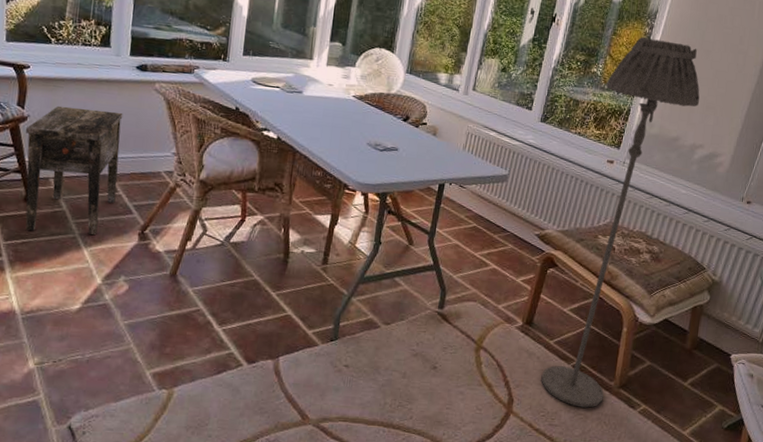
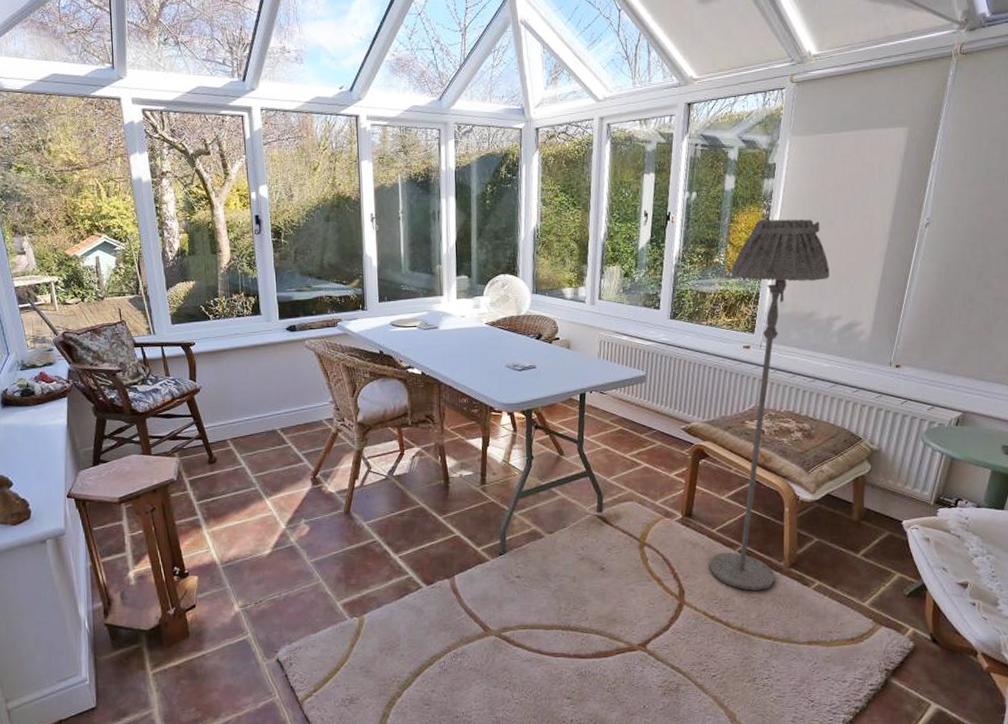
side table: present [25,105,123,235] -> none [200,372,286,489]

